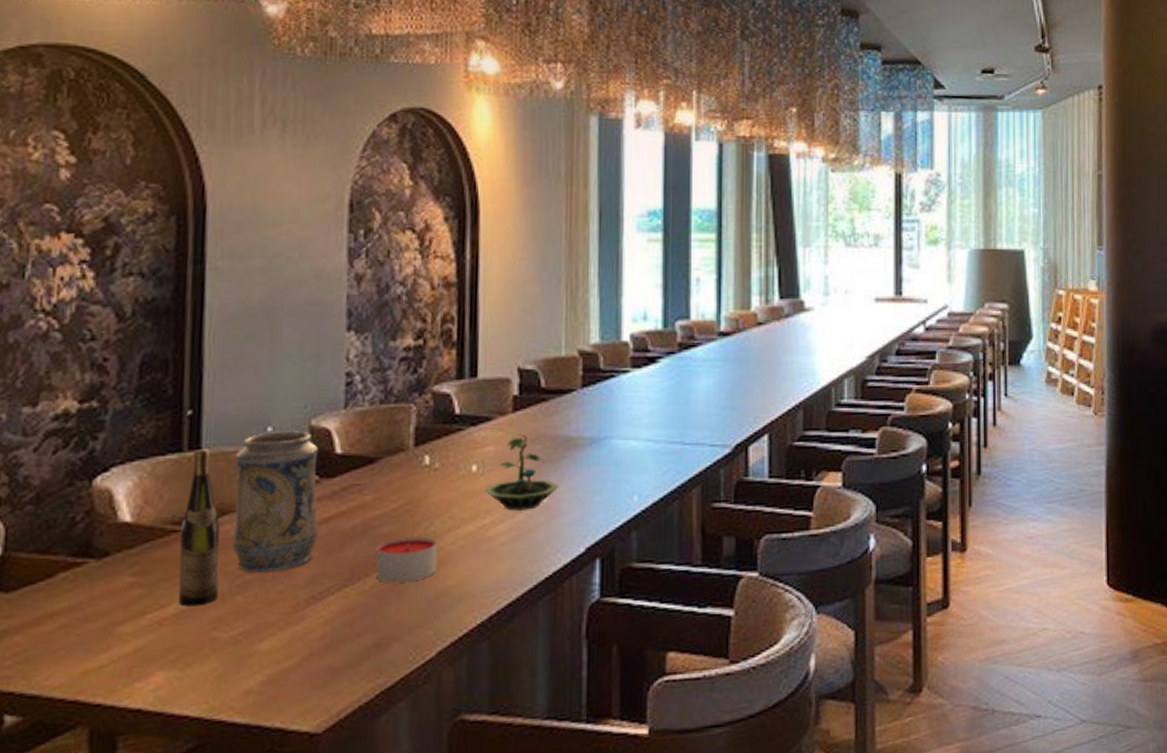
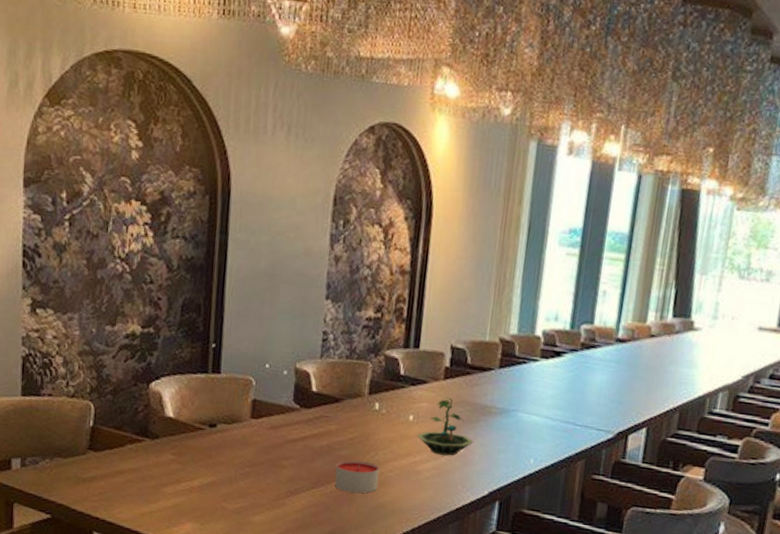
wine bottle: present [178,449,220,607] -> none [202,373,231,483]
decorative vase: present [232,431,319,572] -> none [238,368,300,469]

